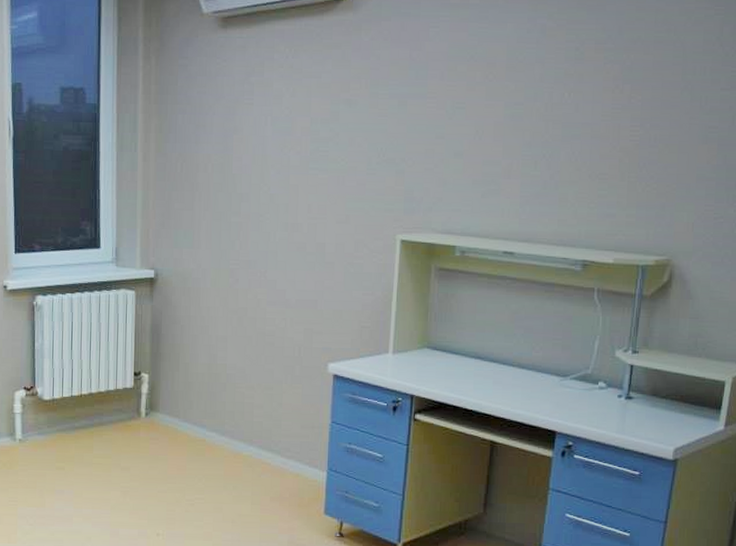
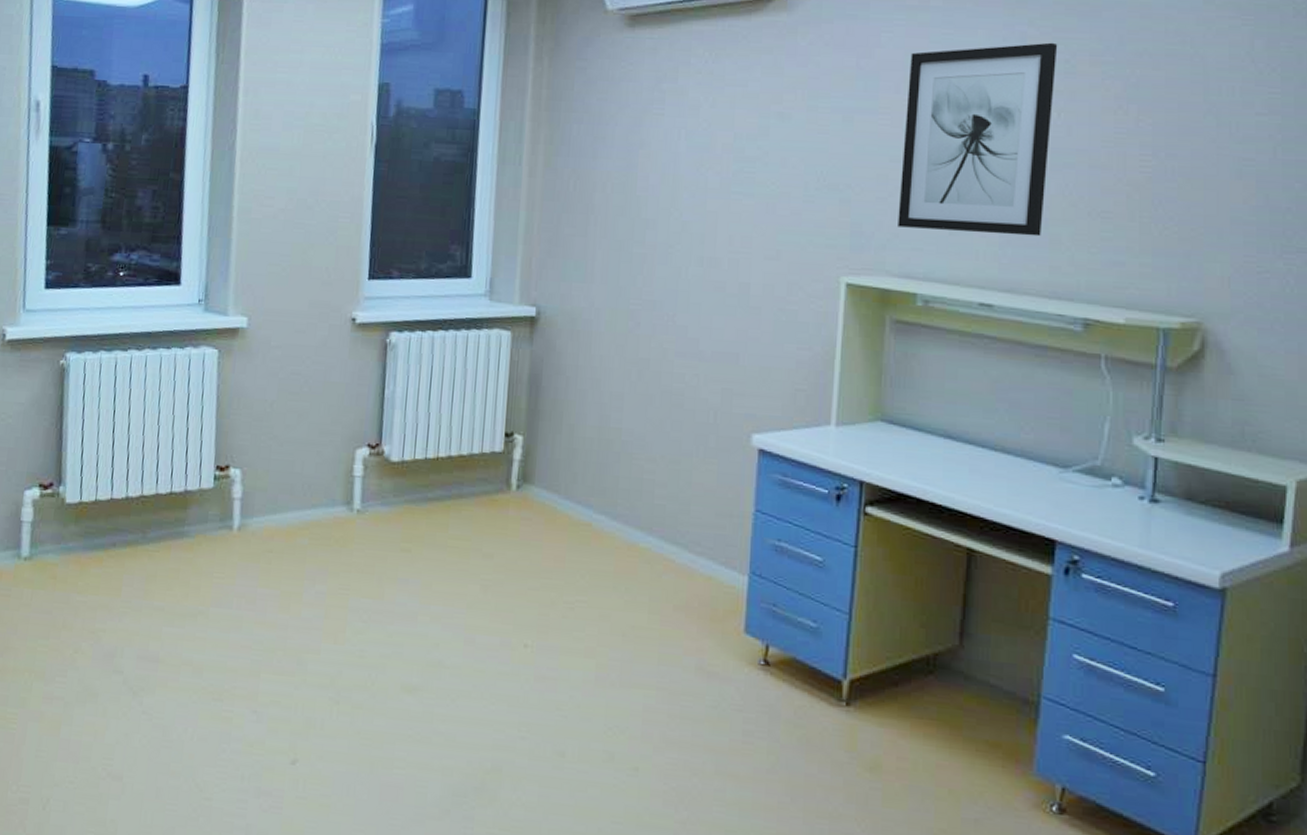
wall art: none [441,33,571,196] -> present [898,42,1058,237]

